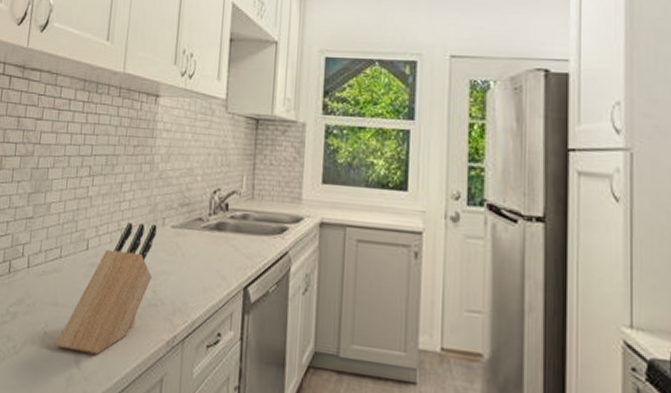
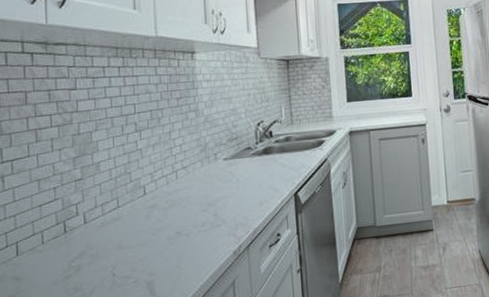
knife block: present [55,223,157,355] -> none [126,160,211,284]

